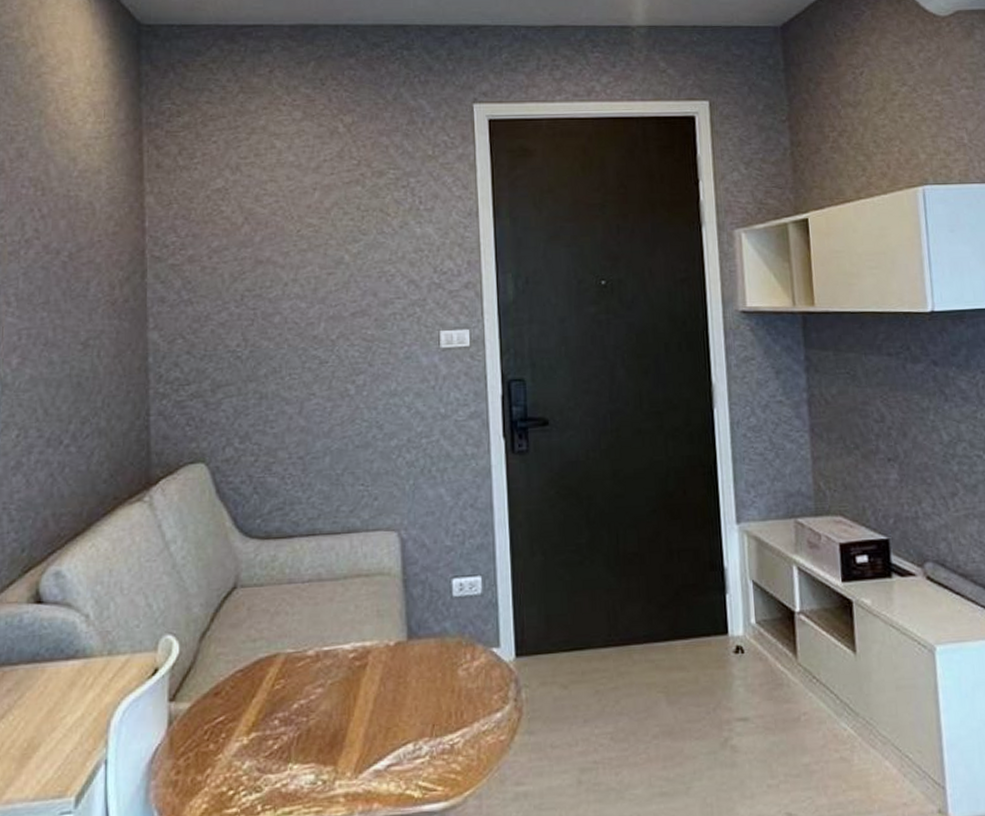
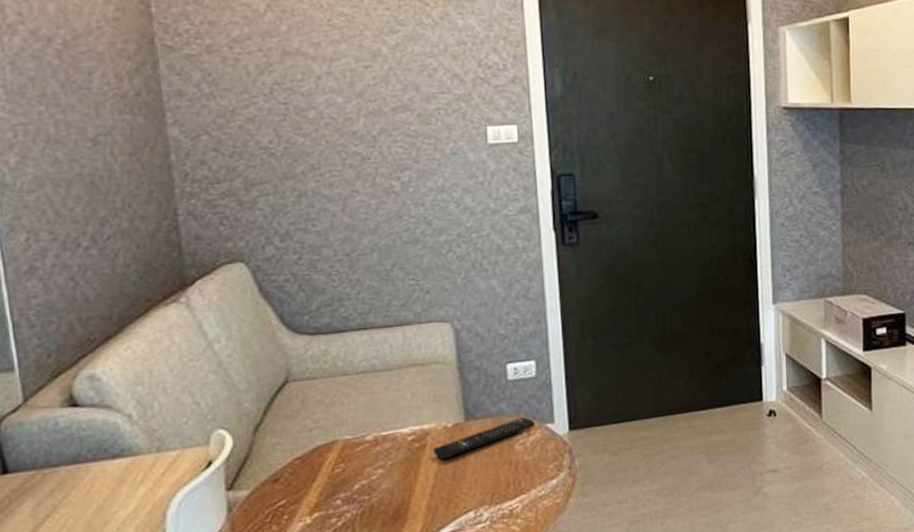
remote control: none [373,639,480,682] -> present [432,417,535,460]

